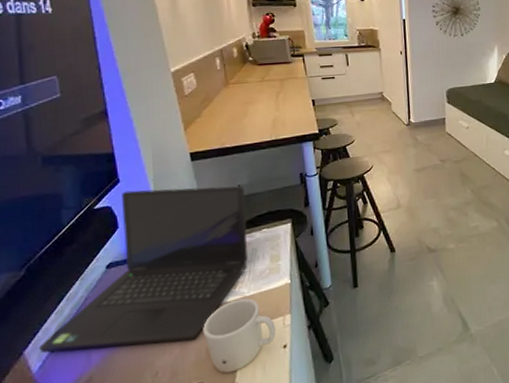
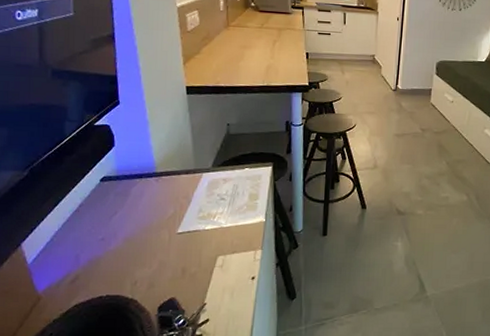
laptop: present [39,186,248,353] -> none [35,113,233,258]
mug: present [203,298,276,373] -> none [181,228,246,293]

